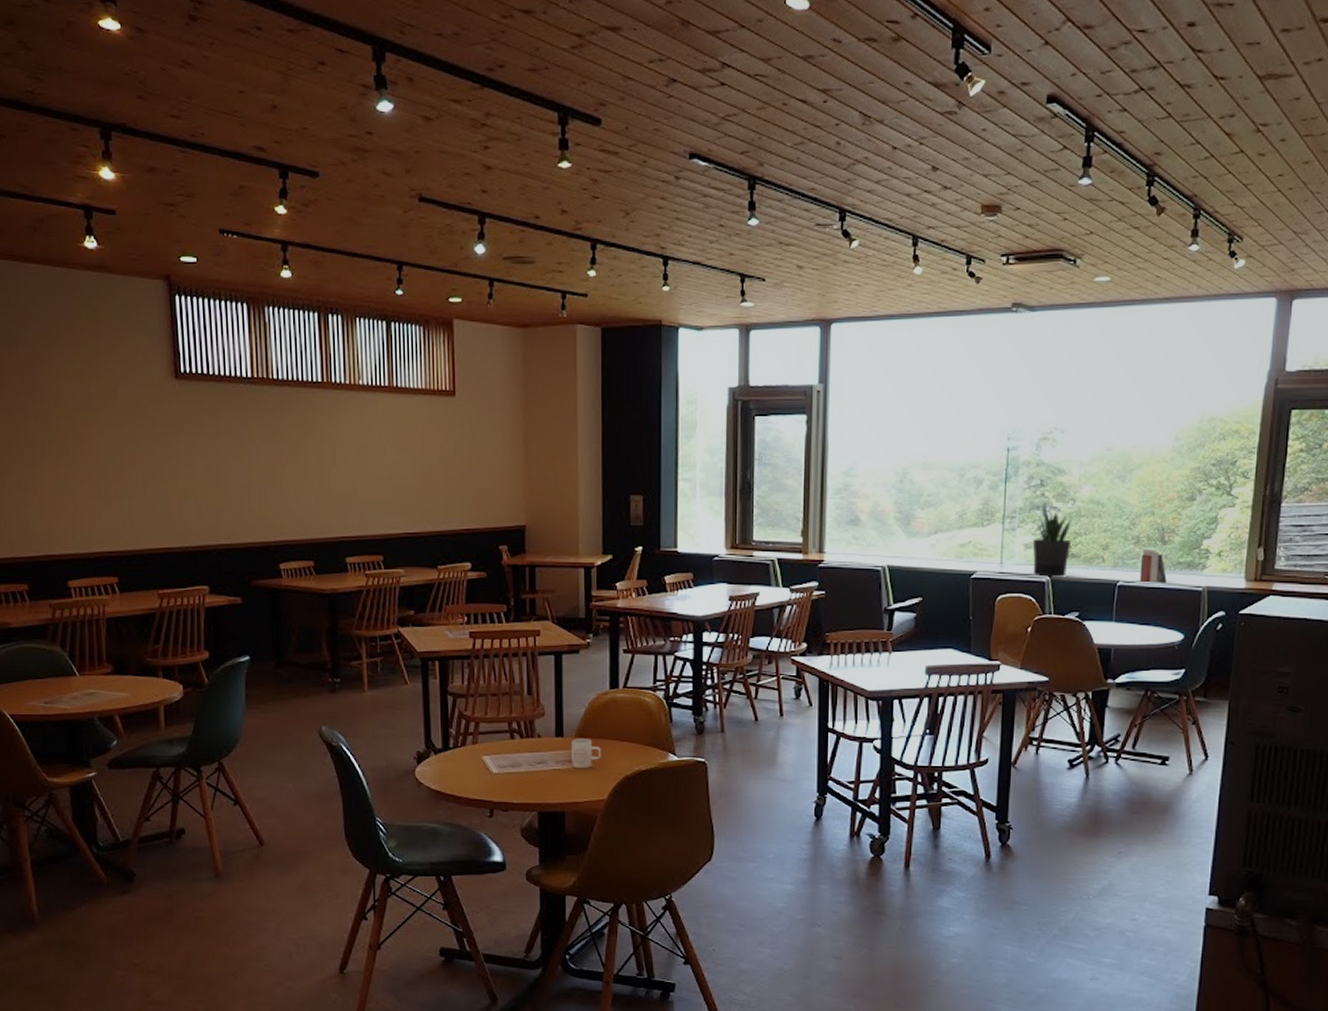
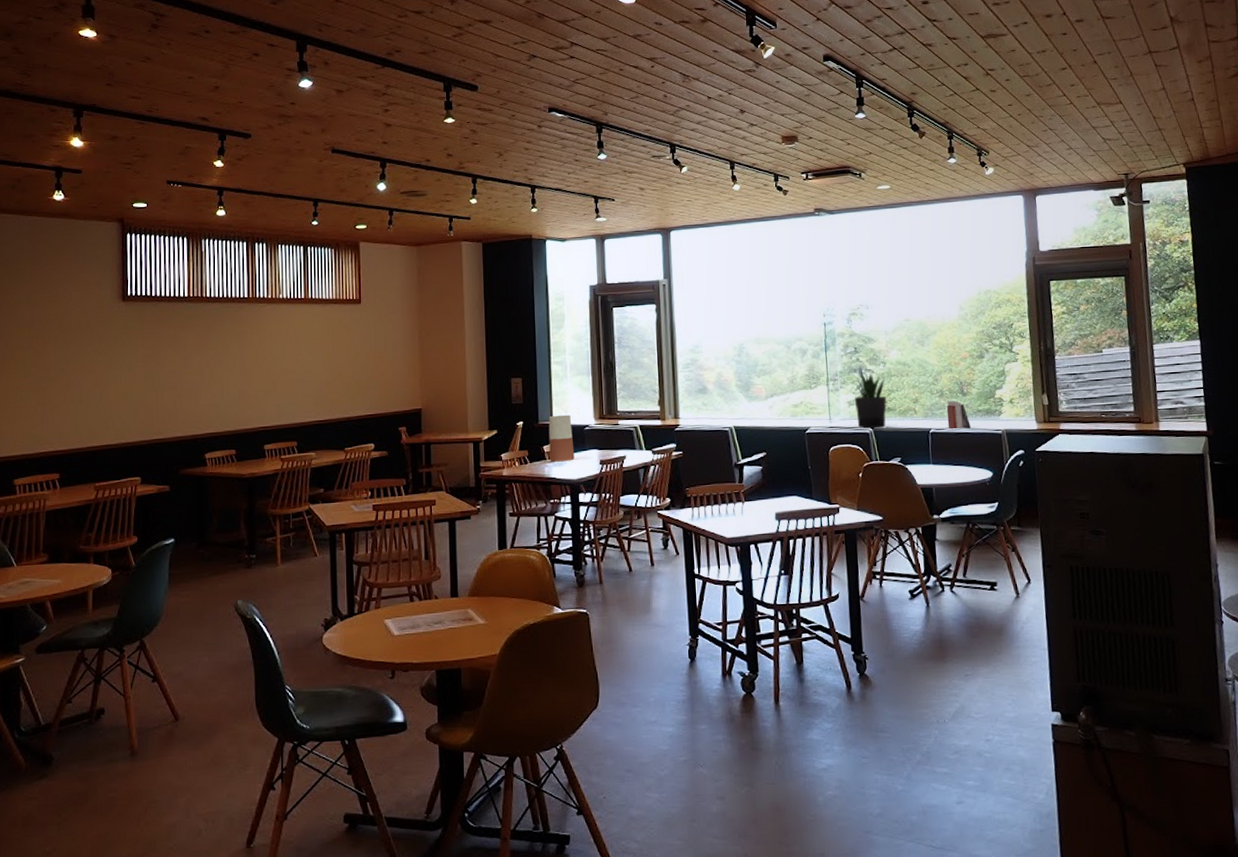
mug: present [570,739,601,769] -> none [464,597,493,627]
vase: none [671,541,700,595] -> present [548,414,575,462]

